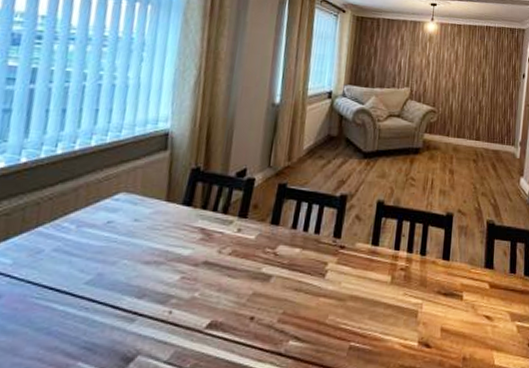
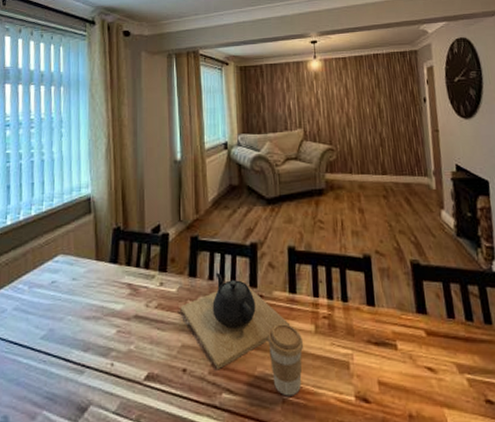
teapot: none [256,221,368,318] -> present [180,272,291,370]
coffee cup: none [342,273,378,343] -> present [268,323,304,397]

